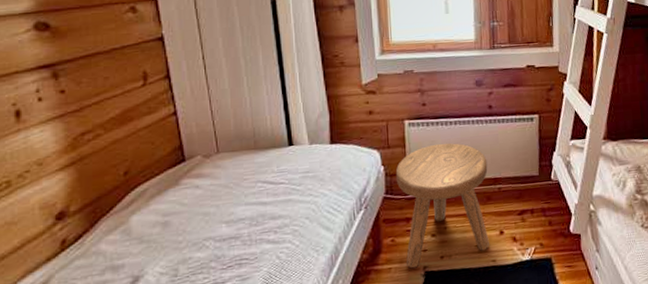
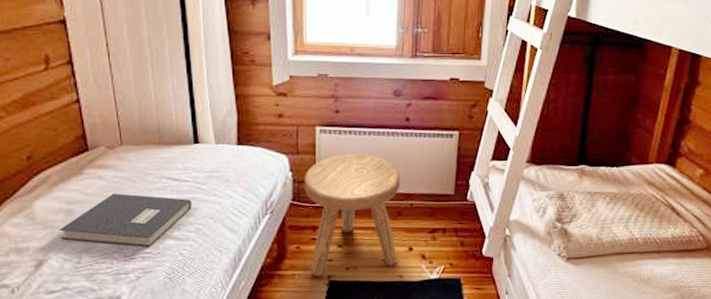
book: none [156,201,288,254] -> present [59,193,192,247]

